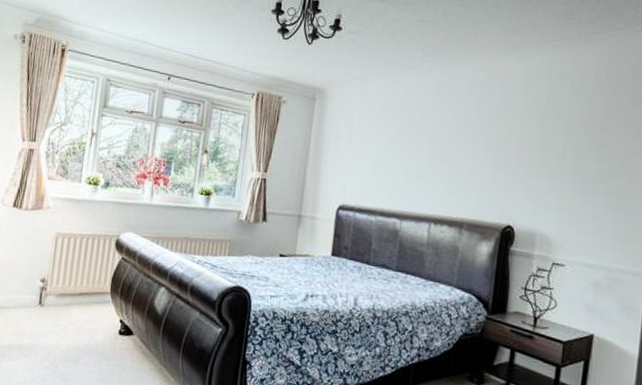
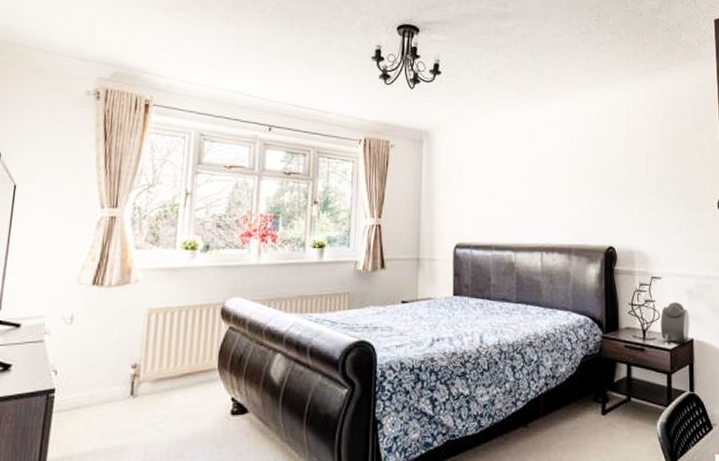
alarm clock: none [555,292,593,338] -> present [661,302,690,343]

